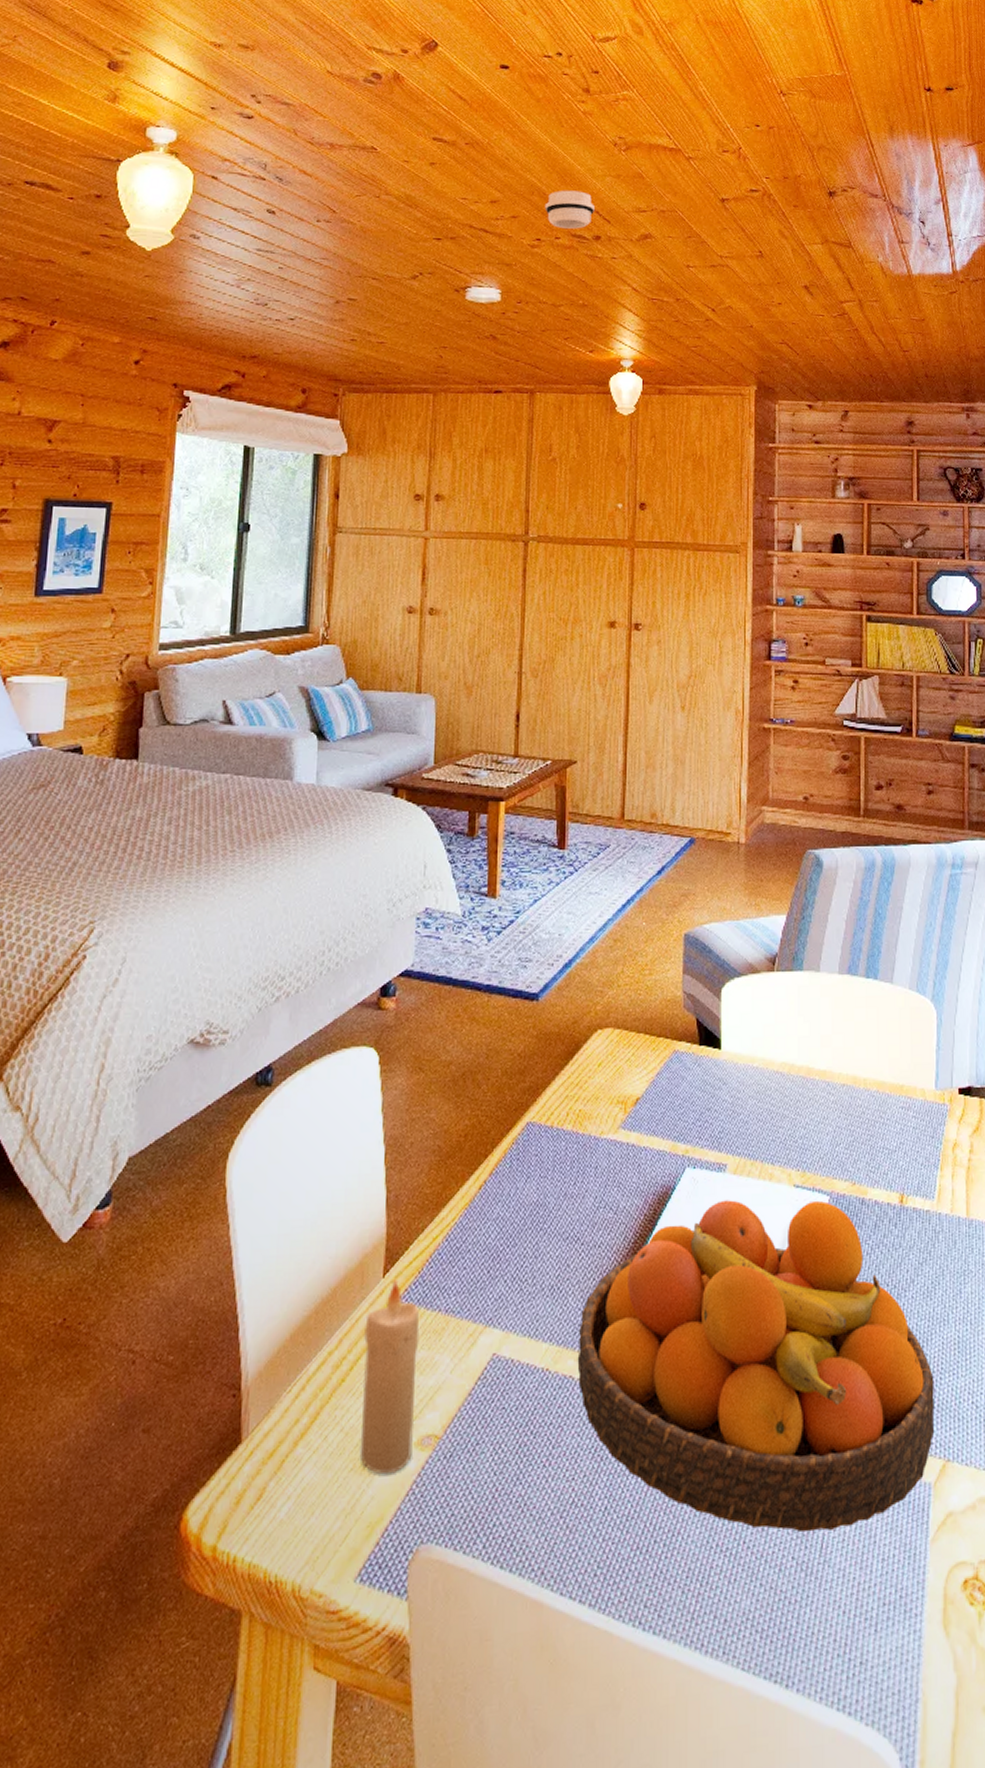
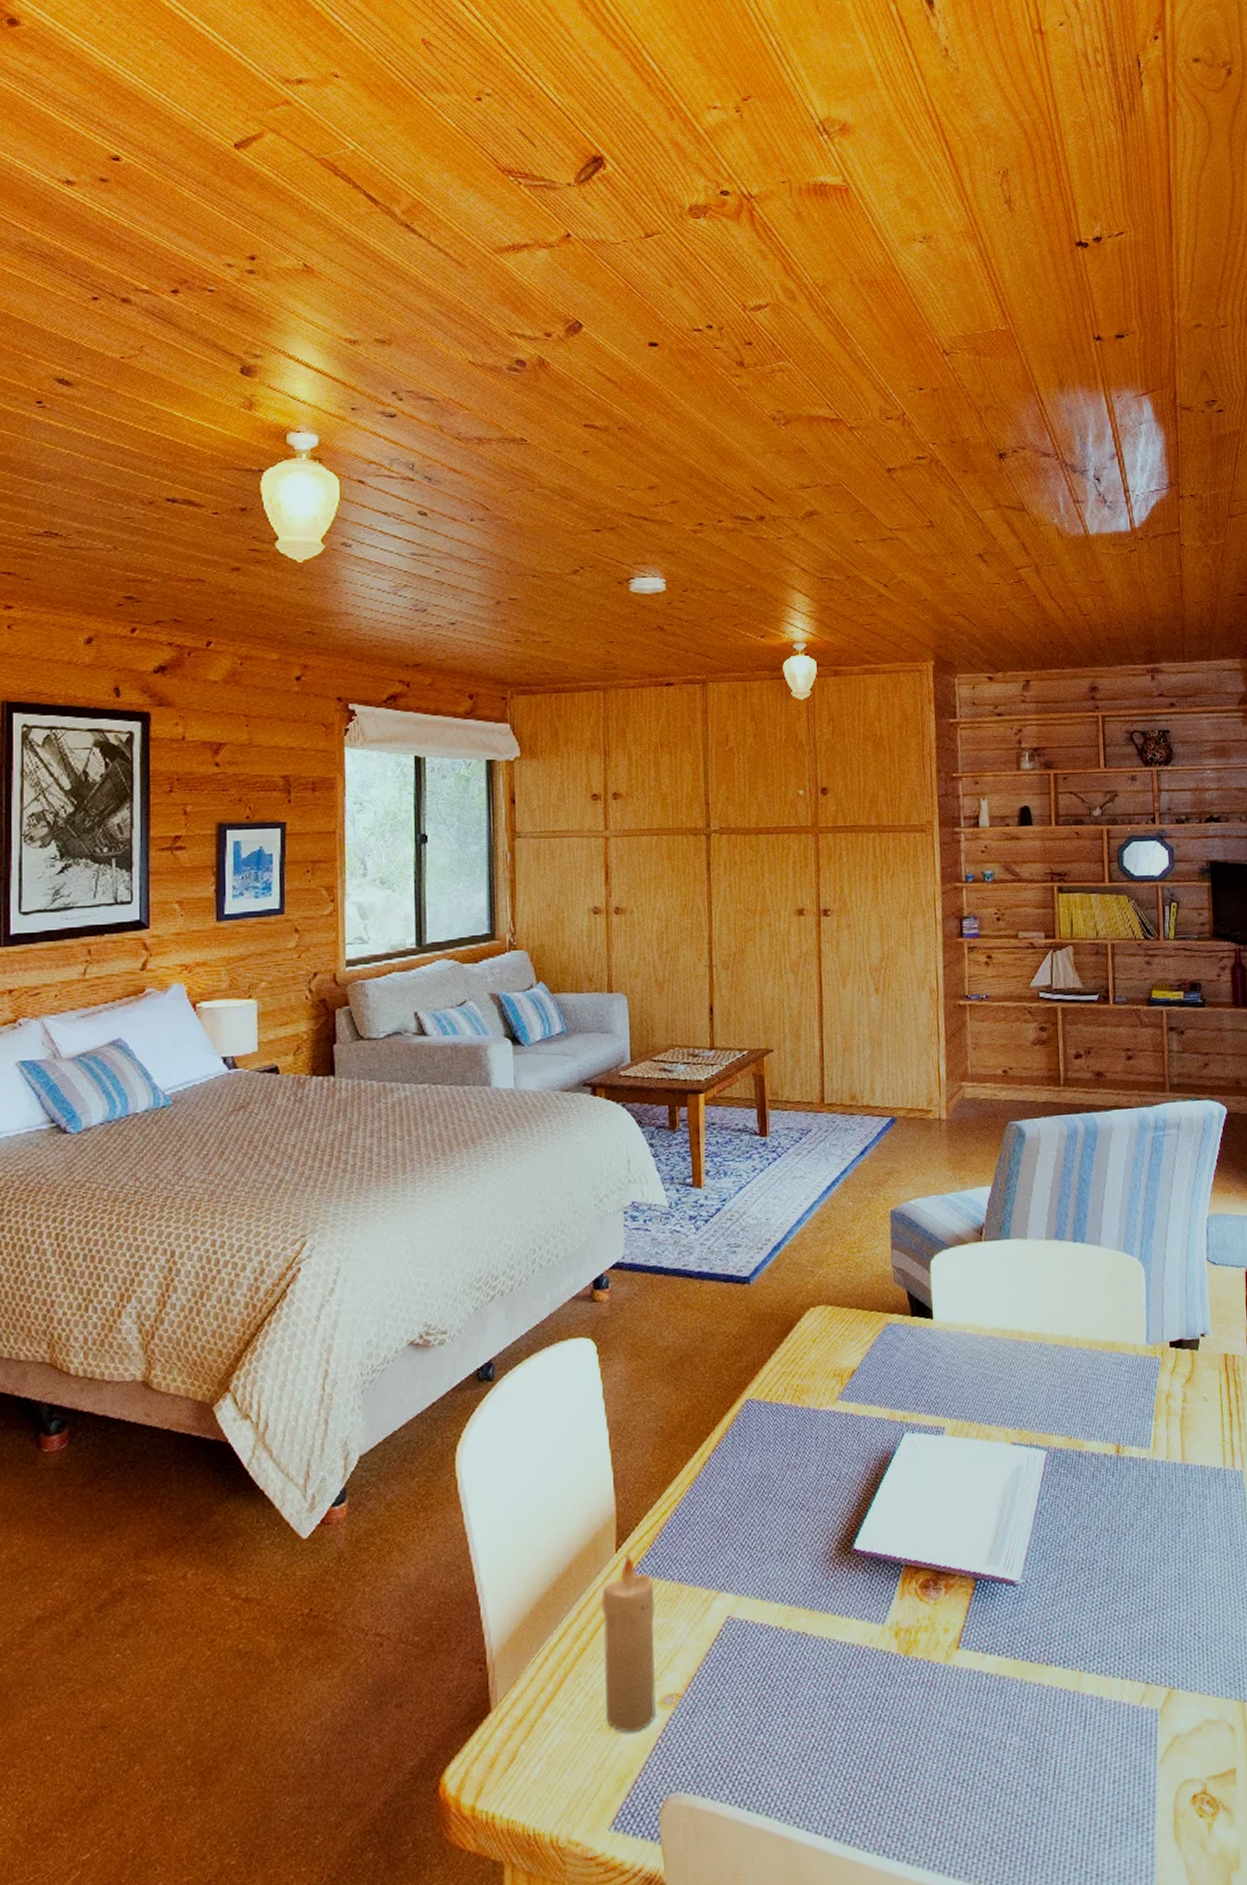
smoke detector: present [544,190,594,229] -> none [704,470,757,510]
fruit bowl: present [577,1200,935,1532] -> none [809,1456,1159,1761]

